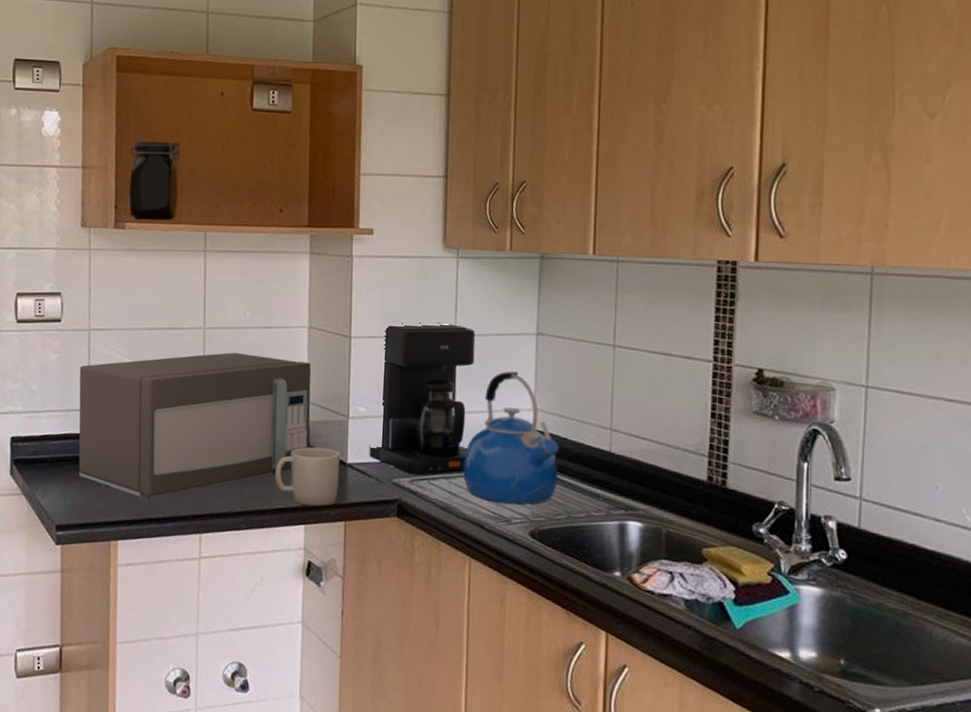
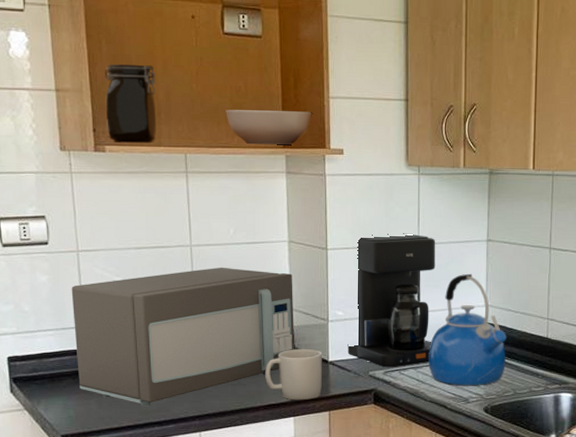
bowl: none [248,187,341,224] -> present [224,109,312,145]

